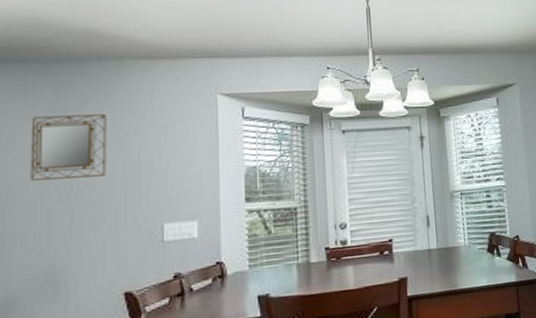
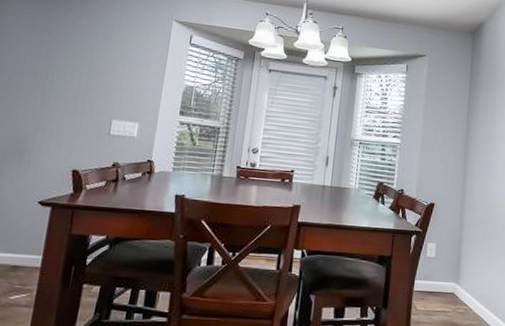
home mirror: present [30,114,107,181] -> none [17,14,84,72]

